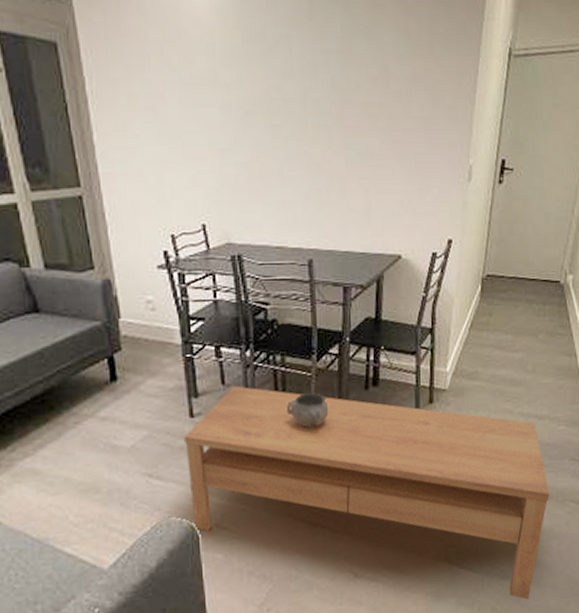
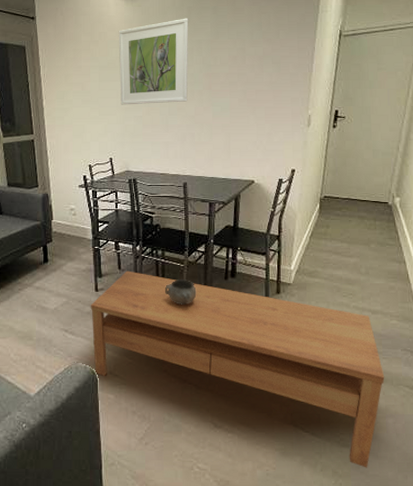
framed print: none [206,14,311,145] -> present [118,18,189,105]

